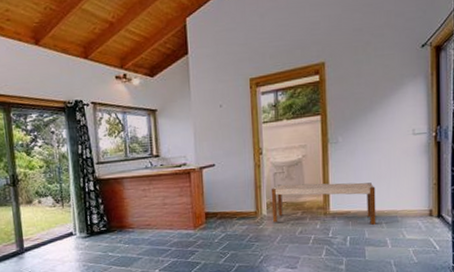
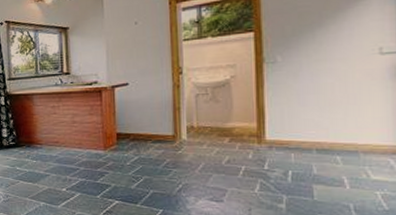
bench: present [271,182,376,225] -> none [192,107,328,159]

